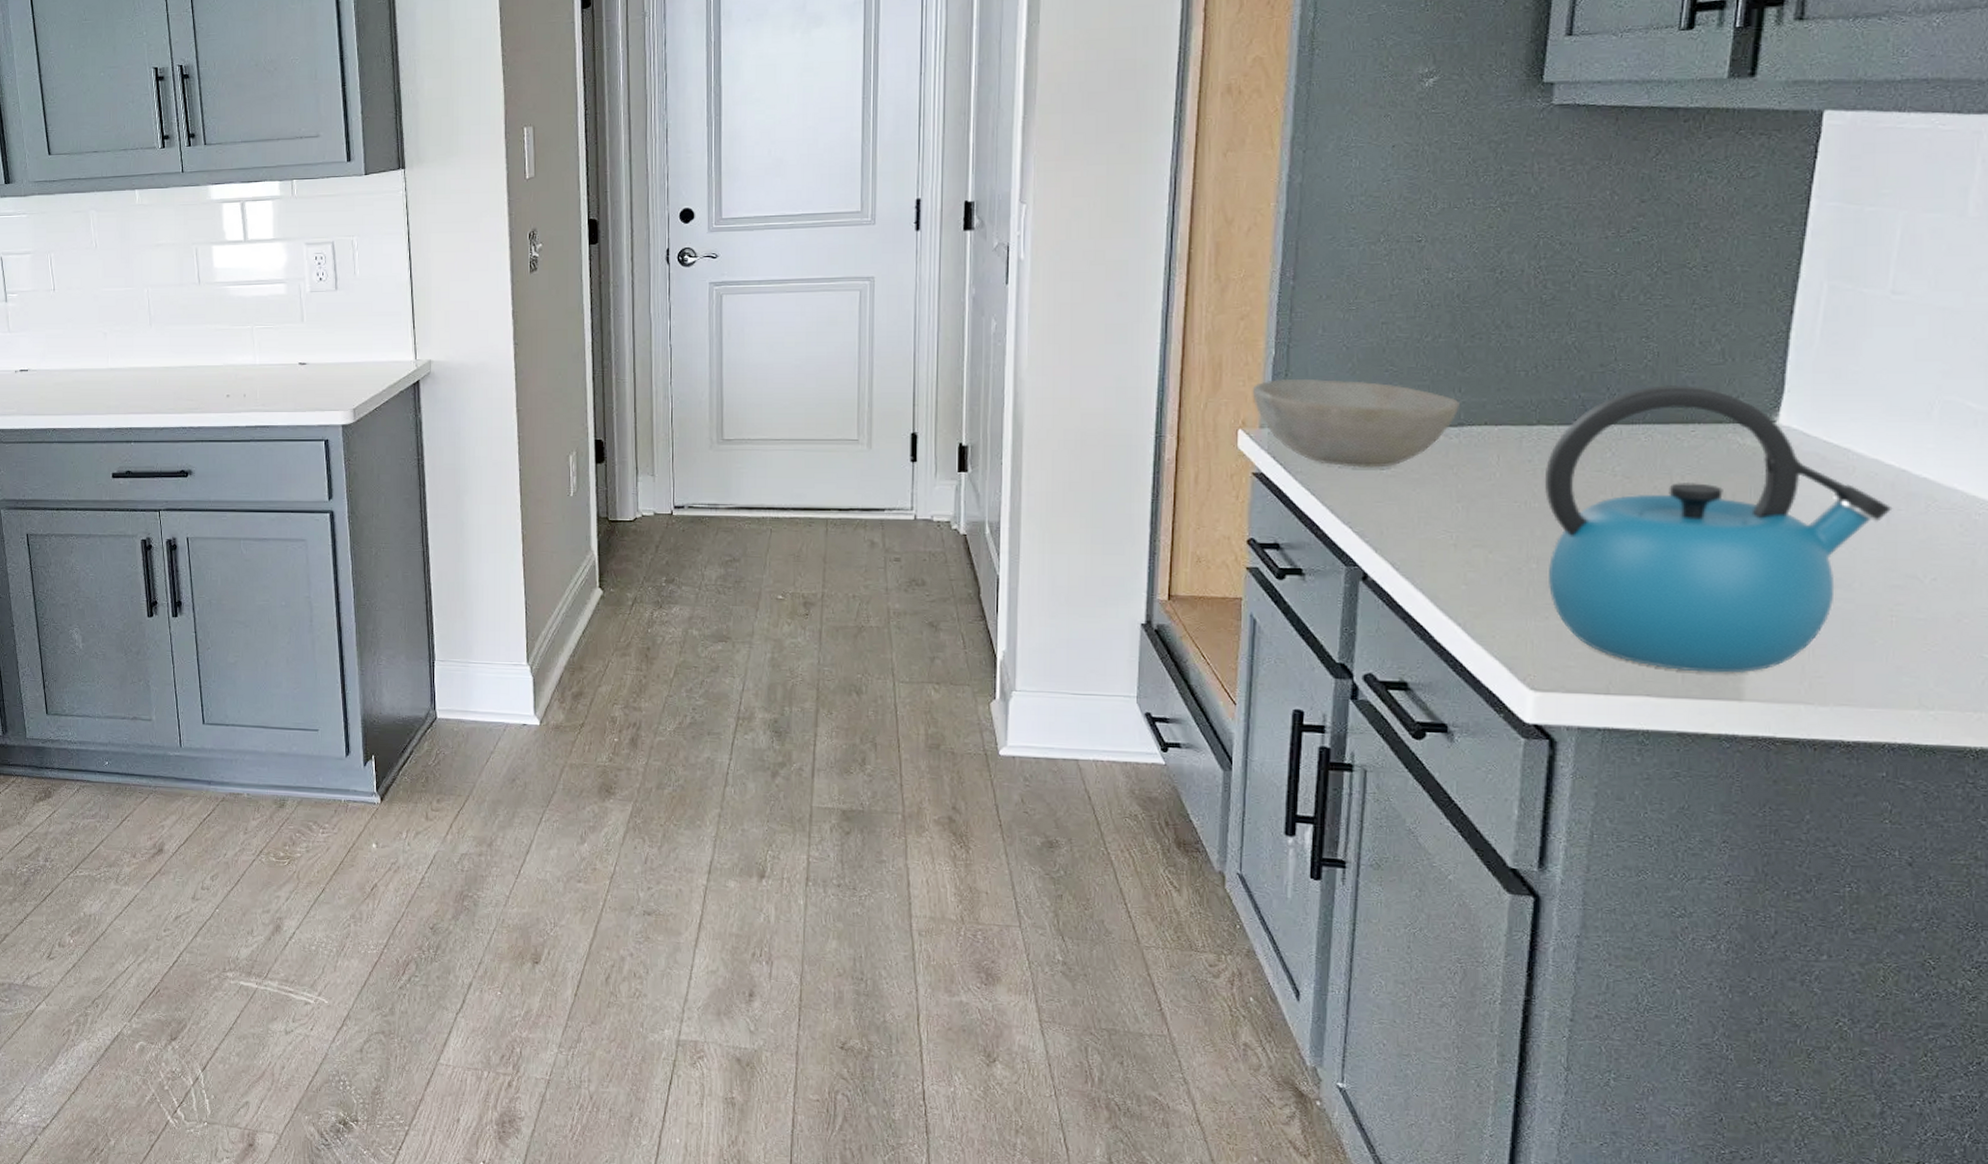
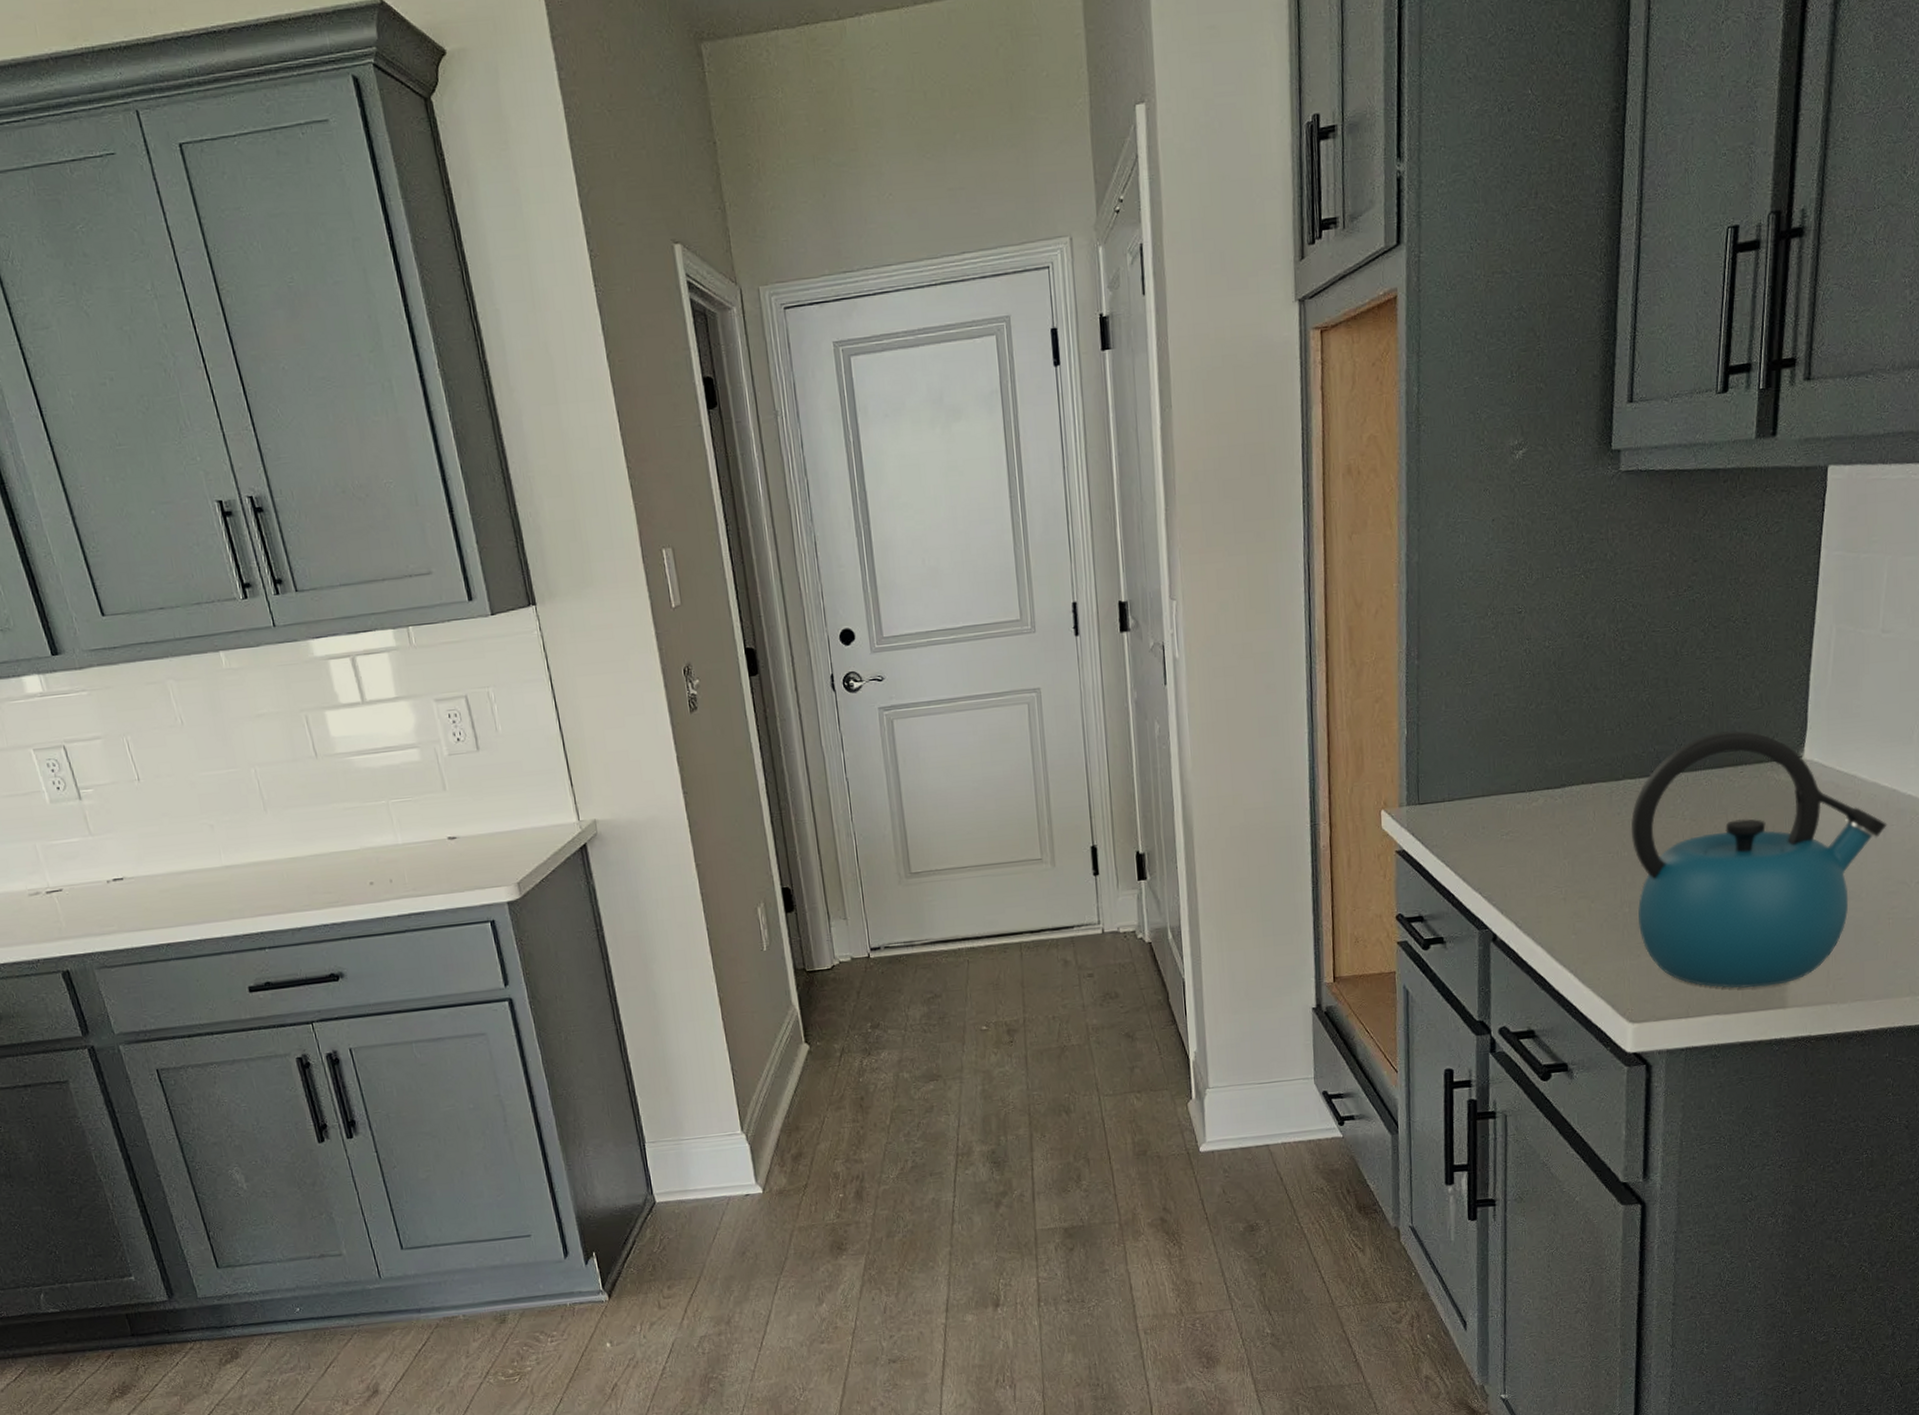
bowl: present [1252,379,1459,469] -> none [1390,752,1561,837]

